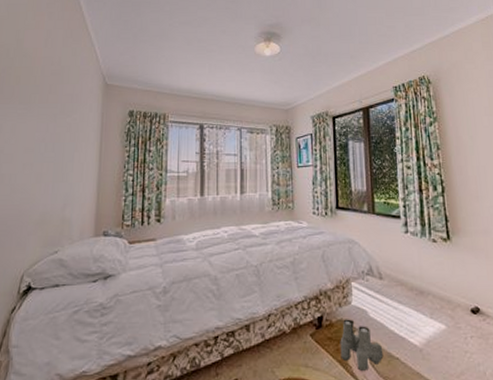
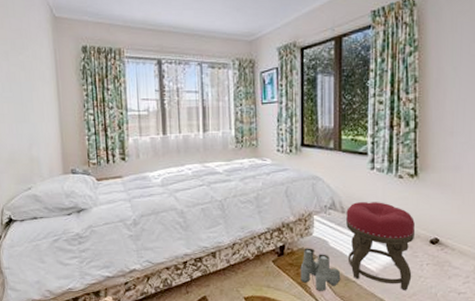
stool: none [384,267,457,369] -> present [346,202,415,290]

